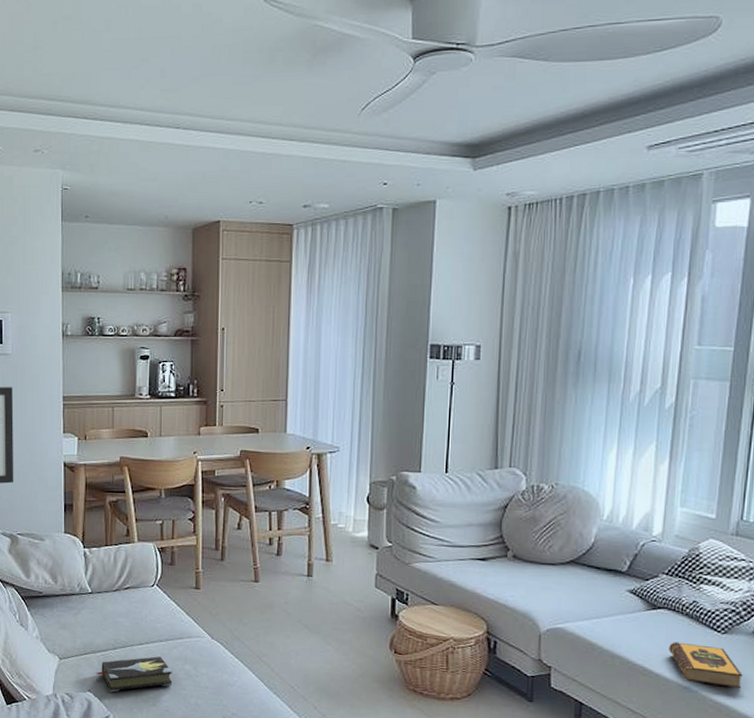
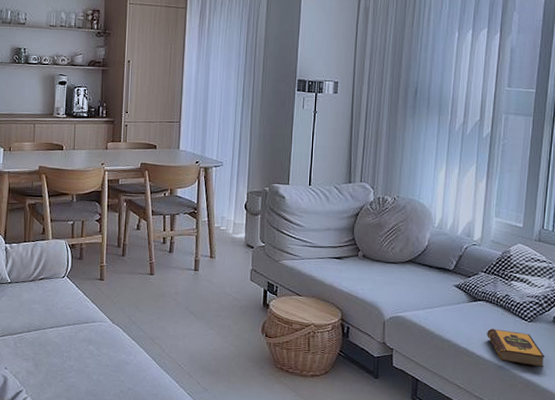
hardback book: present [95,656,173,693] -> none [11,338,78,370]

